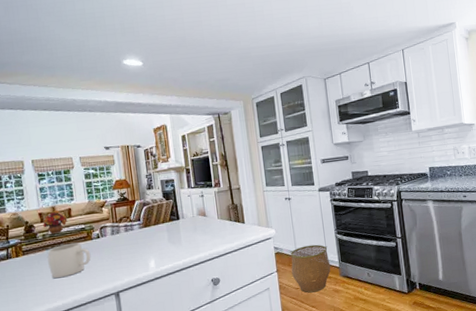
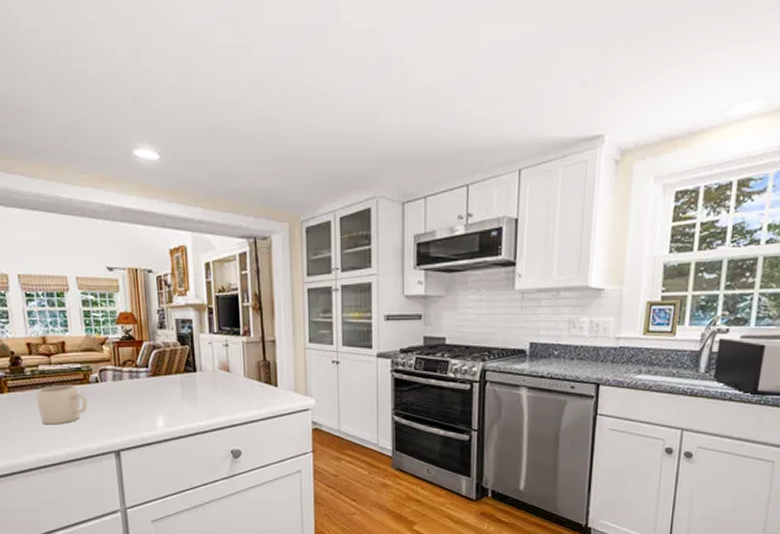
flower arrangement: present [43,210,68,235] -> none [31,342,61,372]
basket: present [290,244,331,293] -> none [330,425,381,483]

